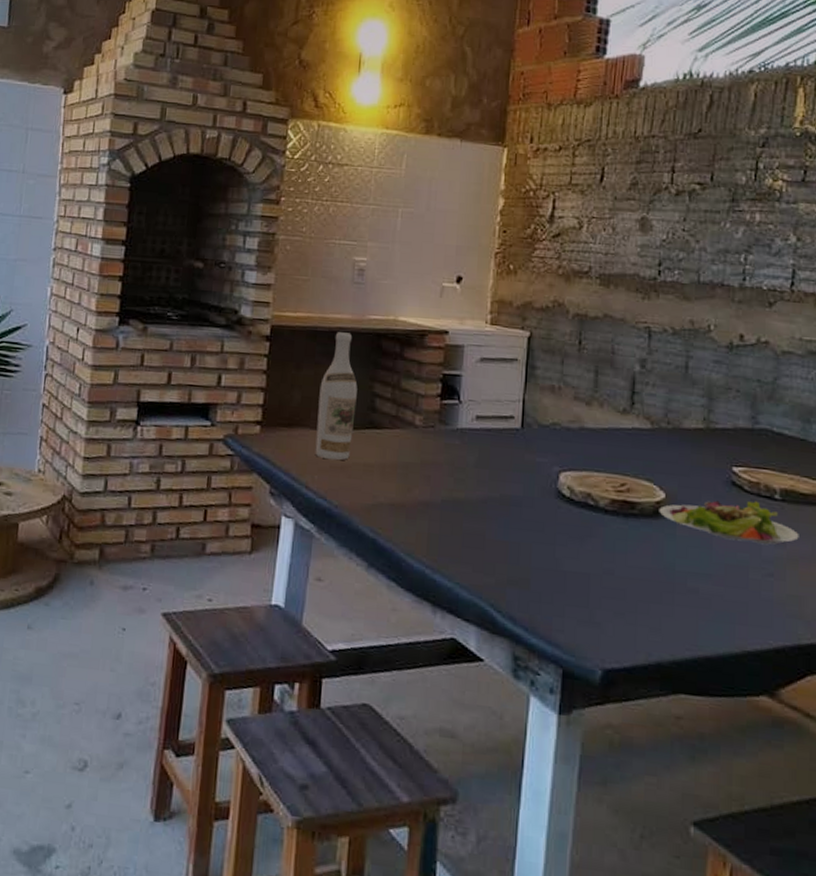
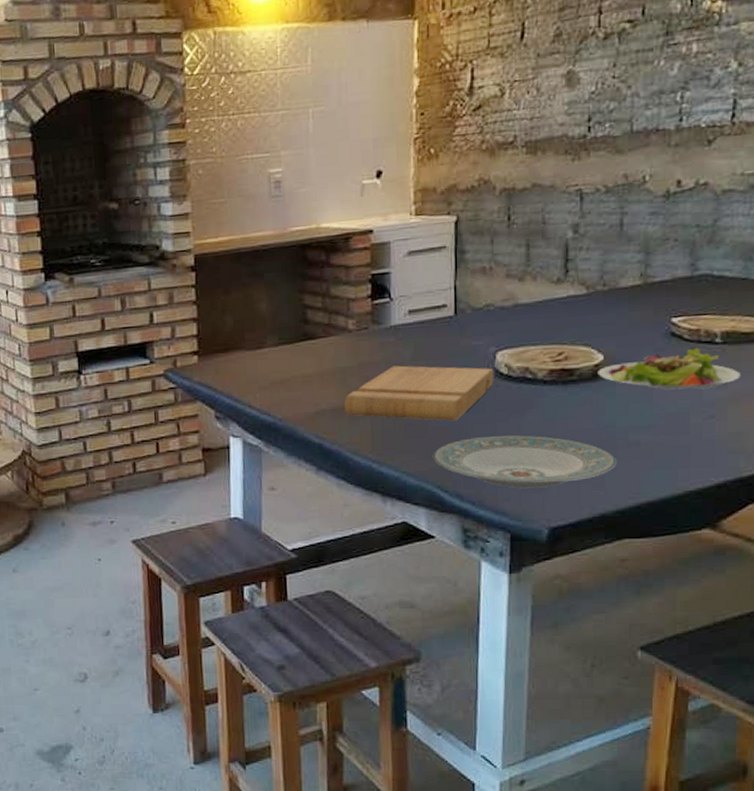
wine bottle: present [315,332,358,461] -> none [250,249,289,377]
cutting board: none [403,469,557,537] -> present [344,365,495,421]
plate: none [488,557,674,624] -> present [432,435,616,489]

